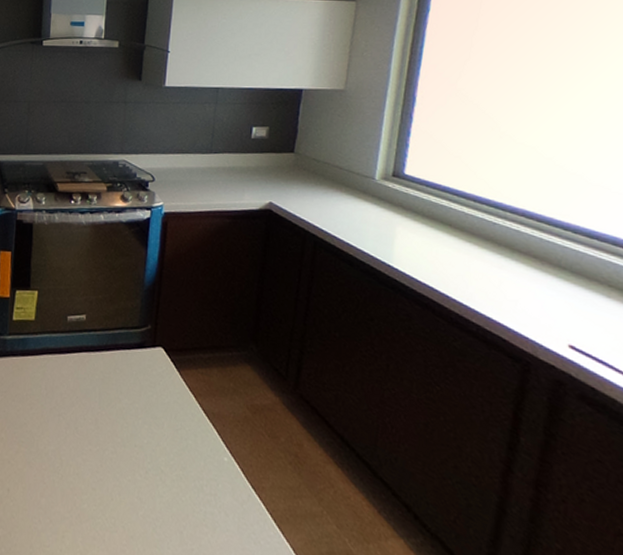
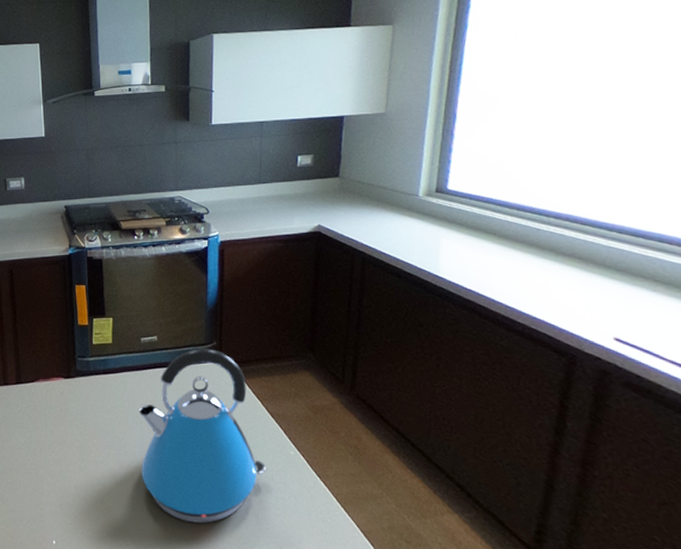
kettle: none [53,332,195,541] -> present [139,348,266,523]

